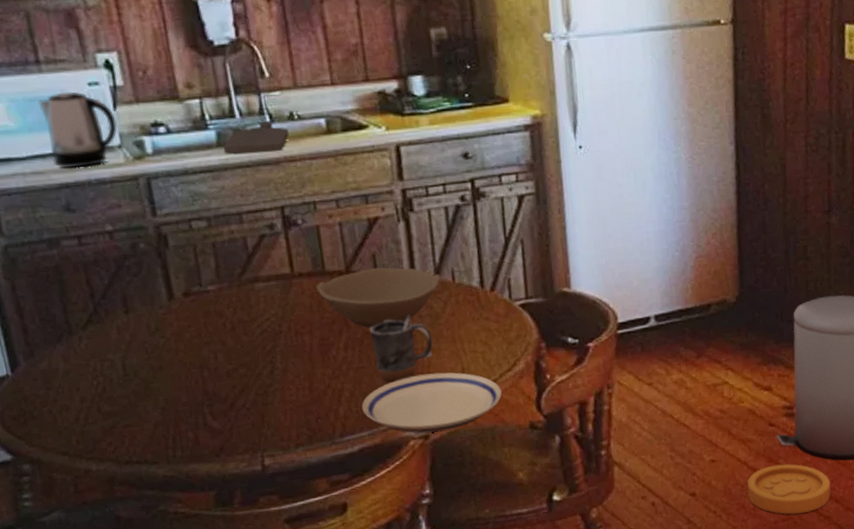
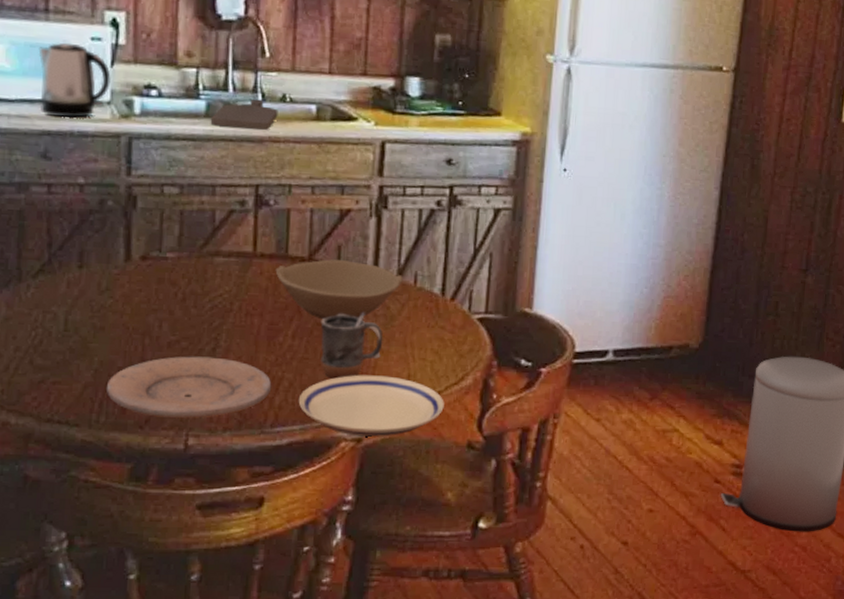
plate: none [175,379,334,444] -> present [106,356,272,418]
pet bowl: present [747,464,831,515] -> none [682,524,771,581]

